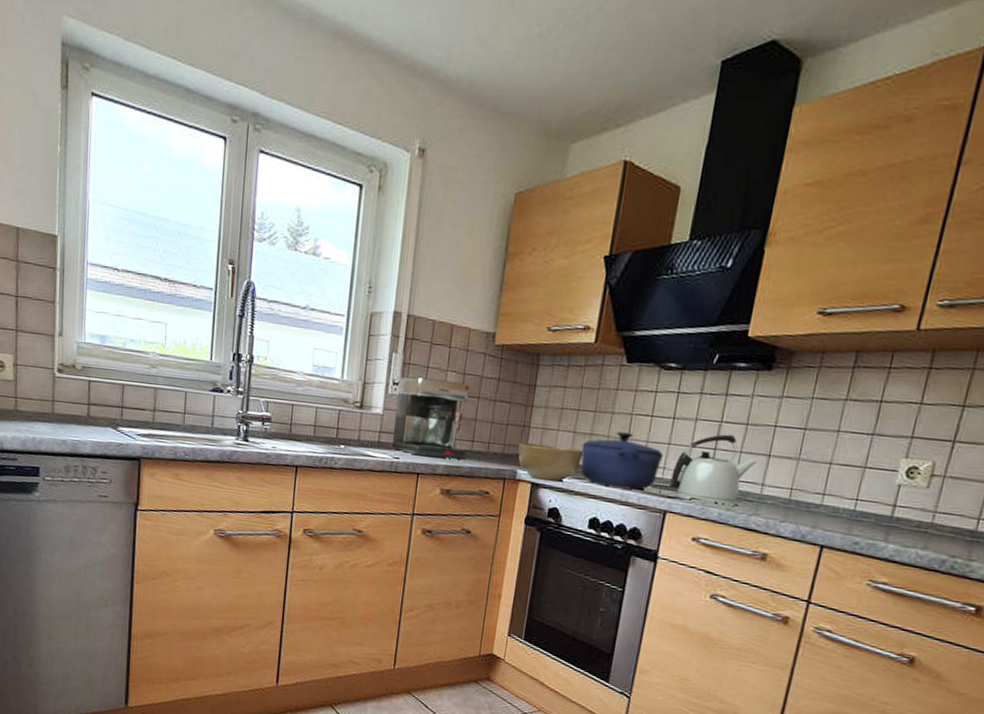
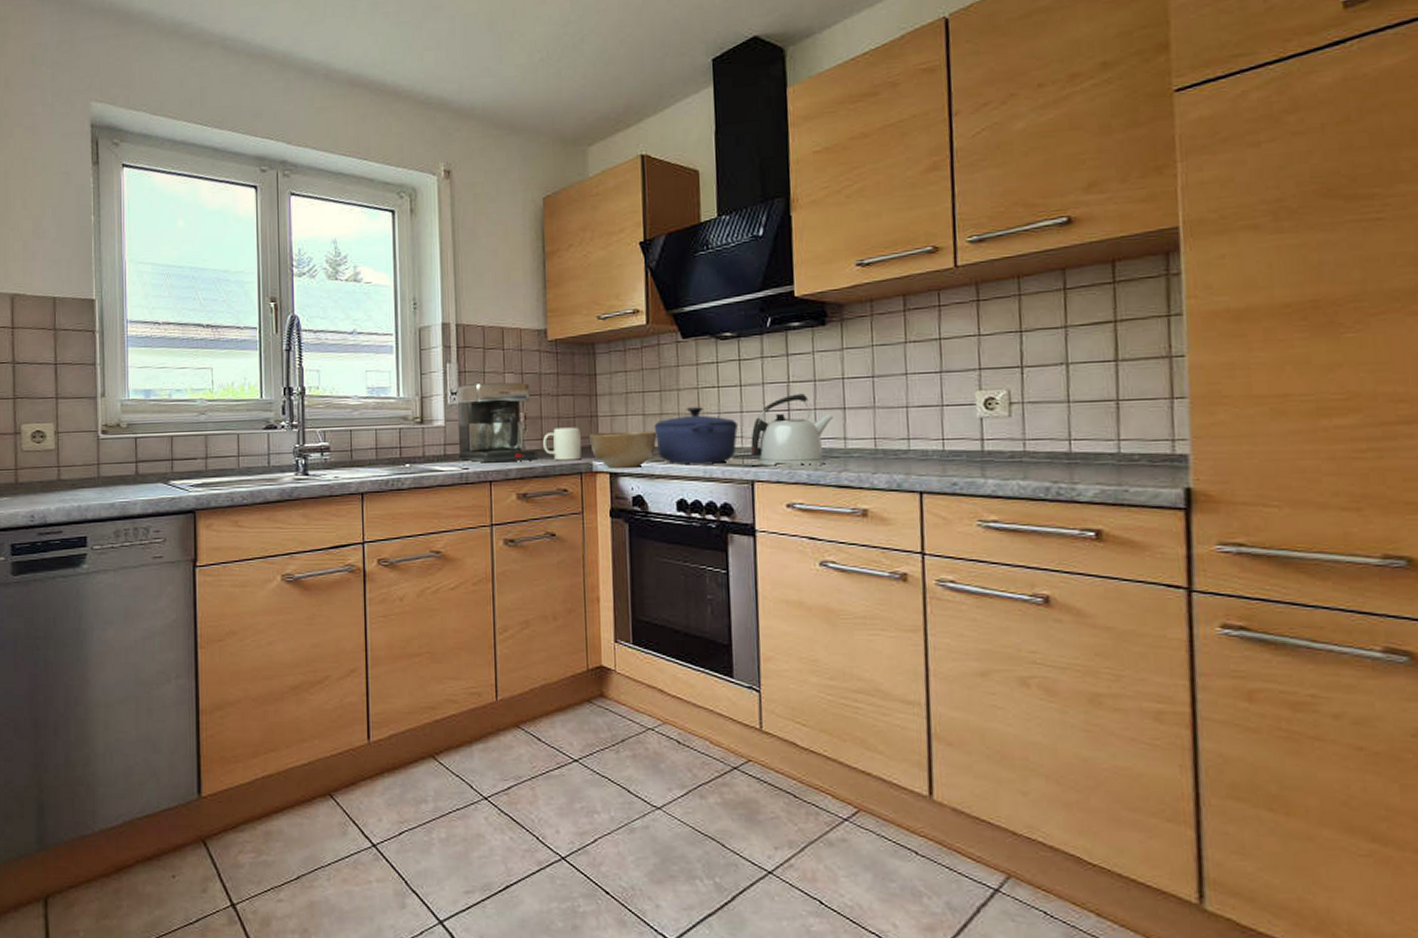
mug: none [473,432,511,466] -> present [543,427,582,461]

